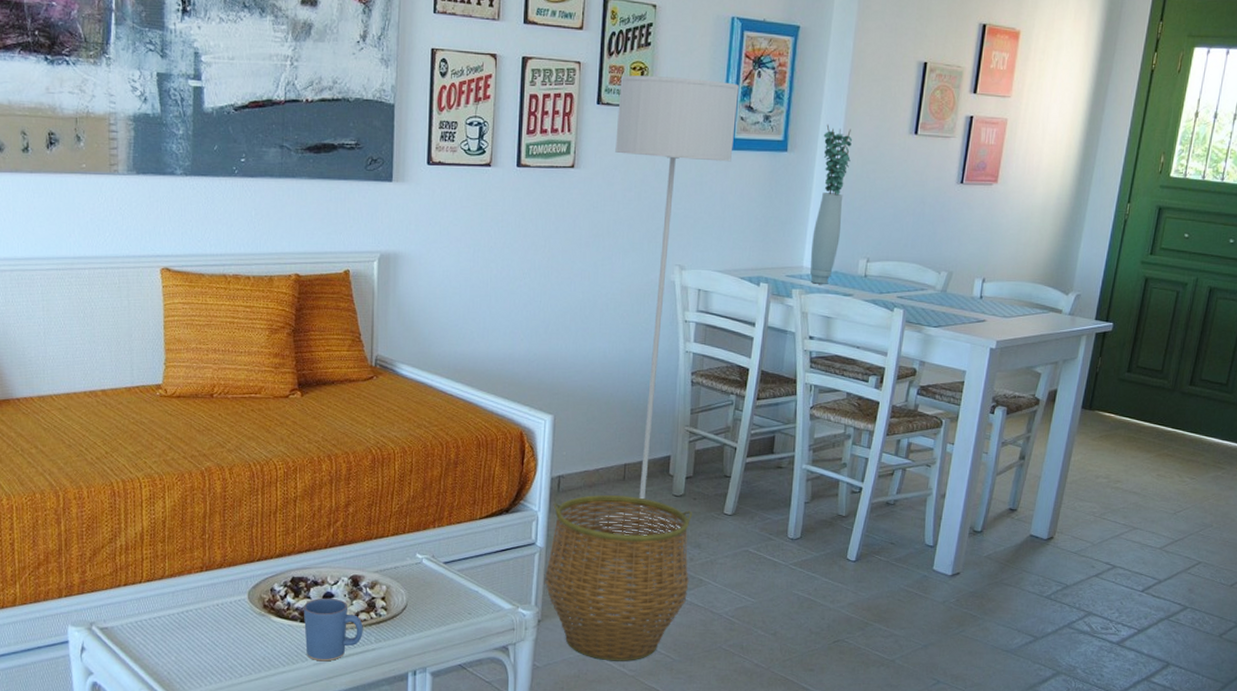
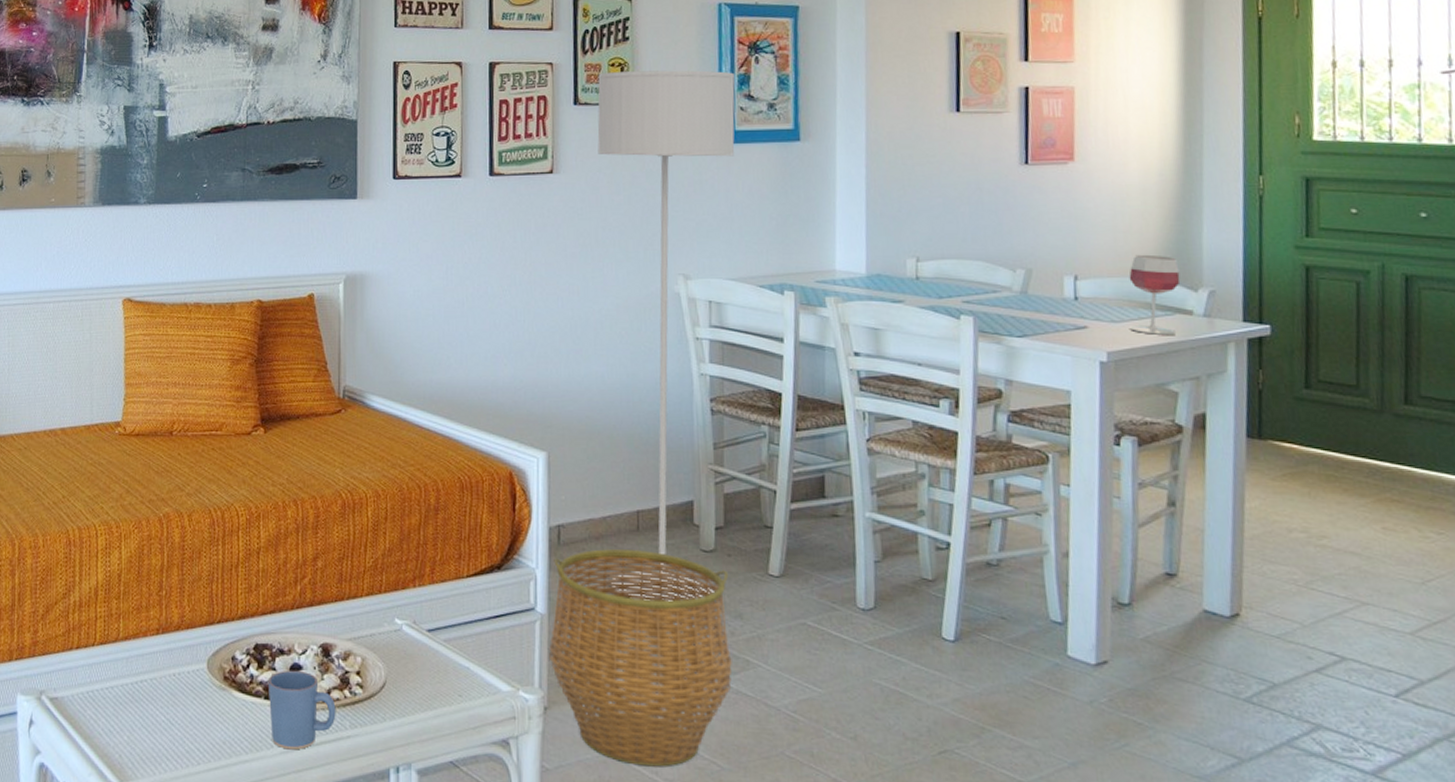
vase: present [810,124,853,284] -> none [842,108,880,290]
wineglass: none [1016,263,1059,328] -> present [1129,254,1181,335]

